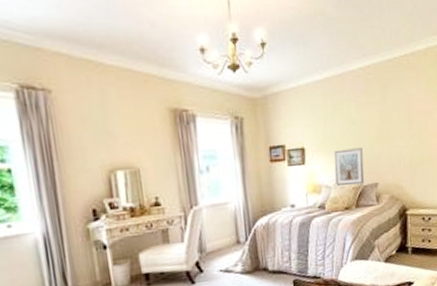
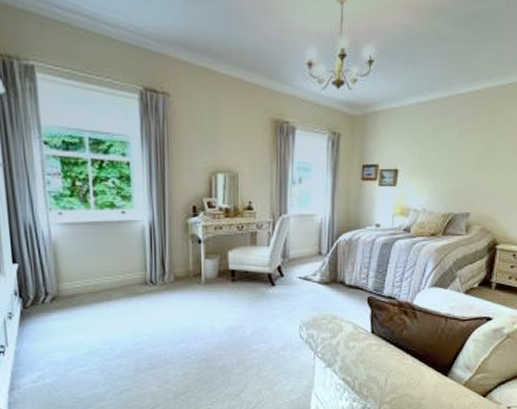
picture frame: present [334,148,364,186] -> none [425,175,459,212]

